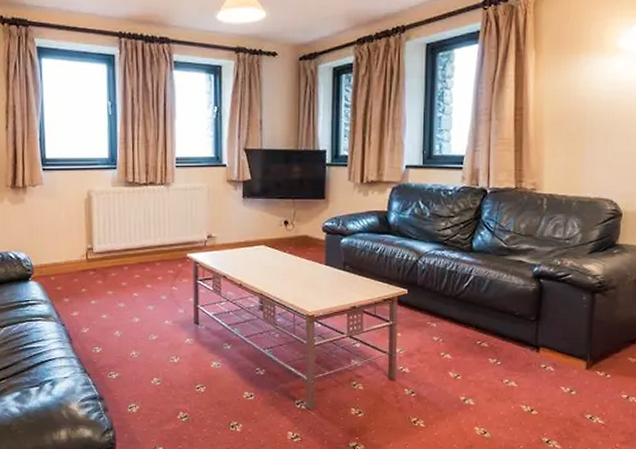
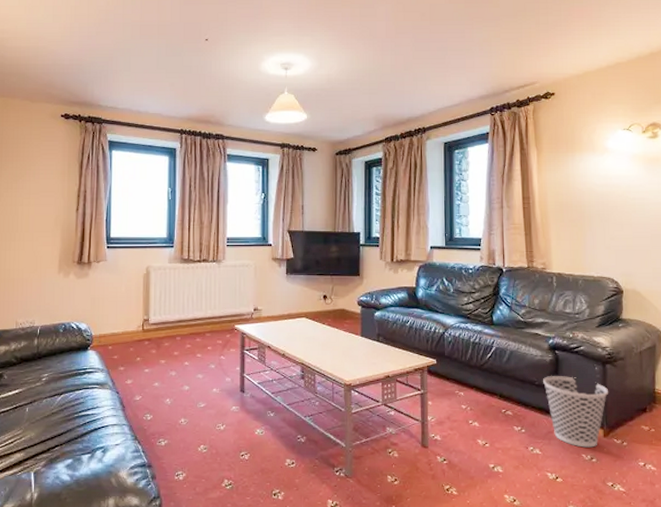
wastebasket: none [524,306,596,380] -> present [543,376,609,448]

